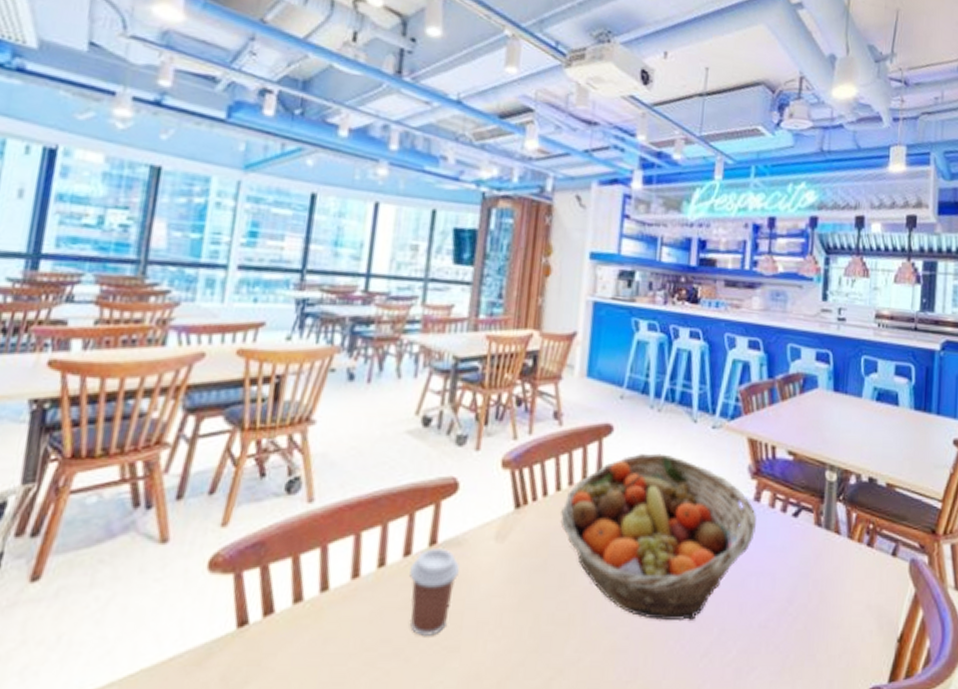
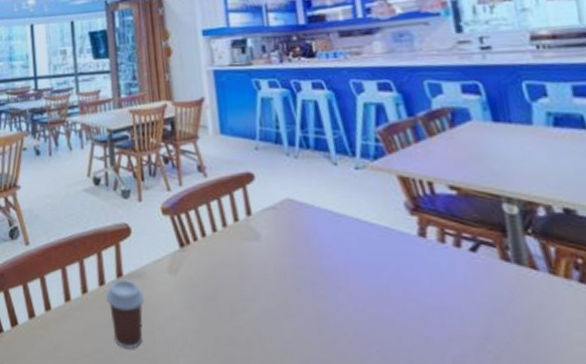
fruit basket: present [560,453,756,622] -> none [221,195,427,351]

